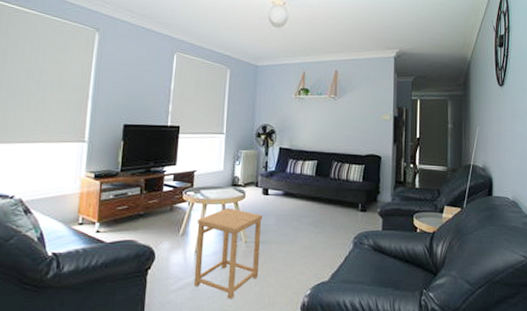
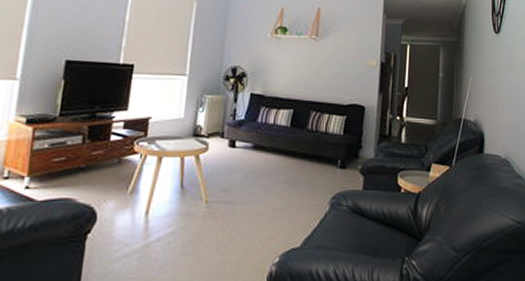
side table: present [193,207,262,299] -> none [142,161,227,269]

